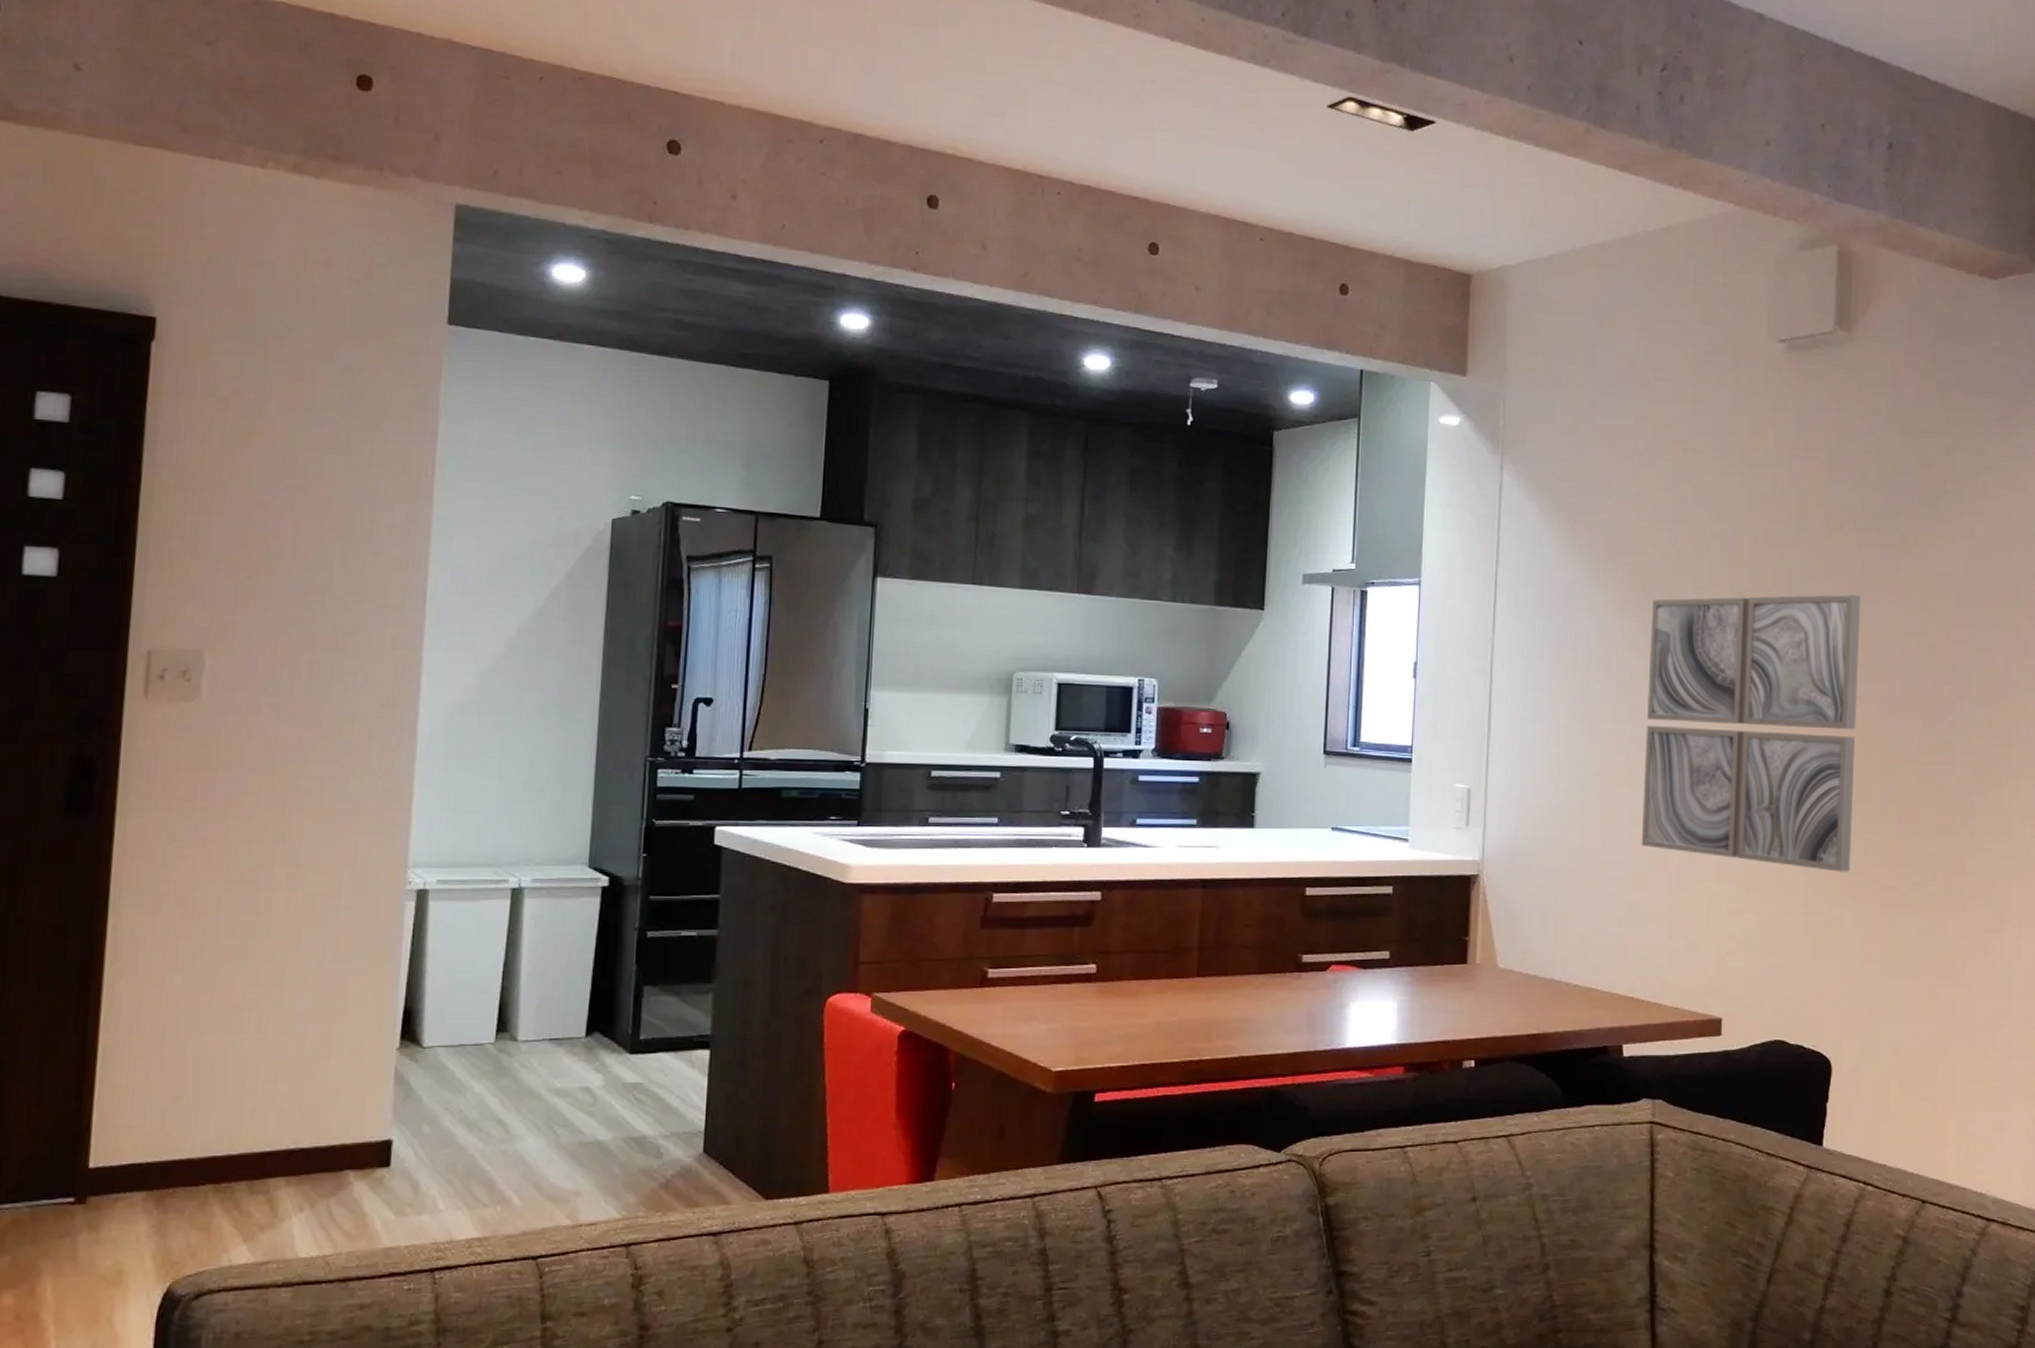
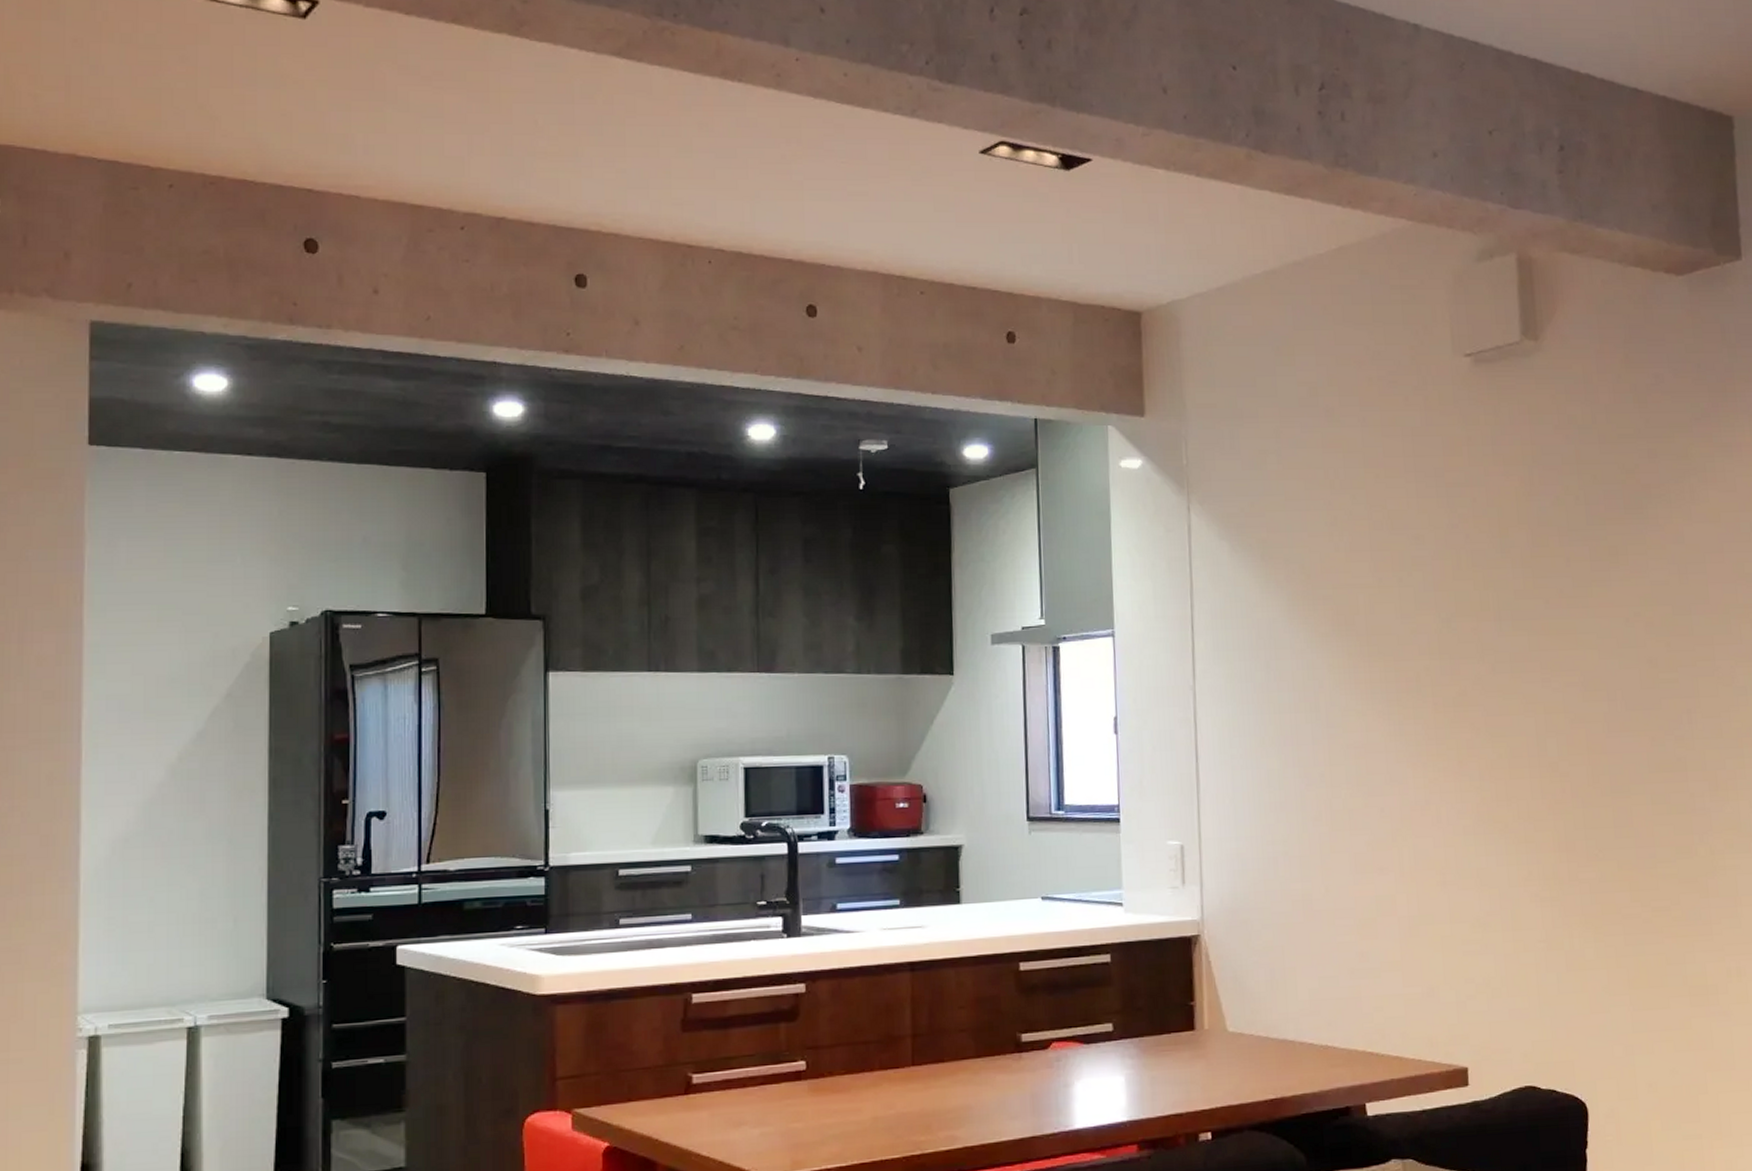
wall art: present [1641,594,1861,872] -> none [1356,611,1589,903]

